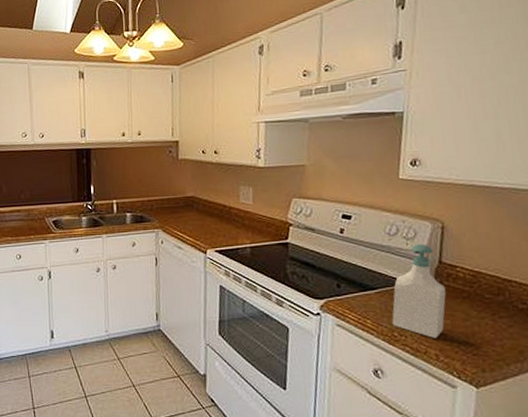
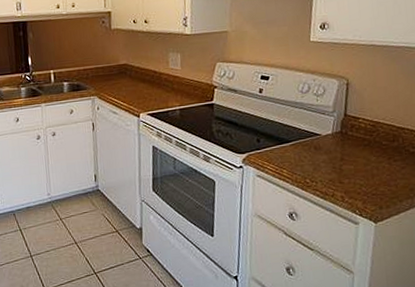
soap bottle: present [392,243,446,338] -> none [304,99,350,182]

